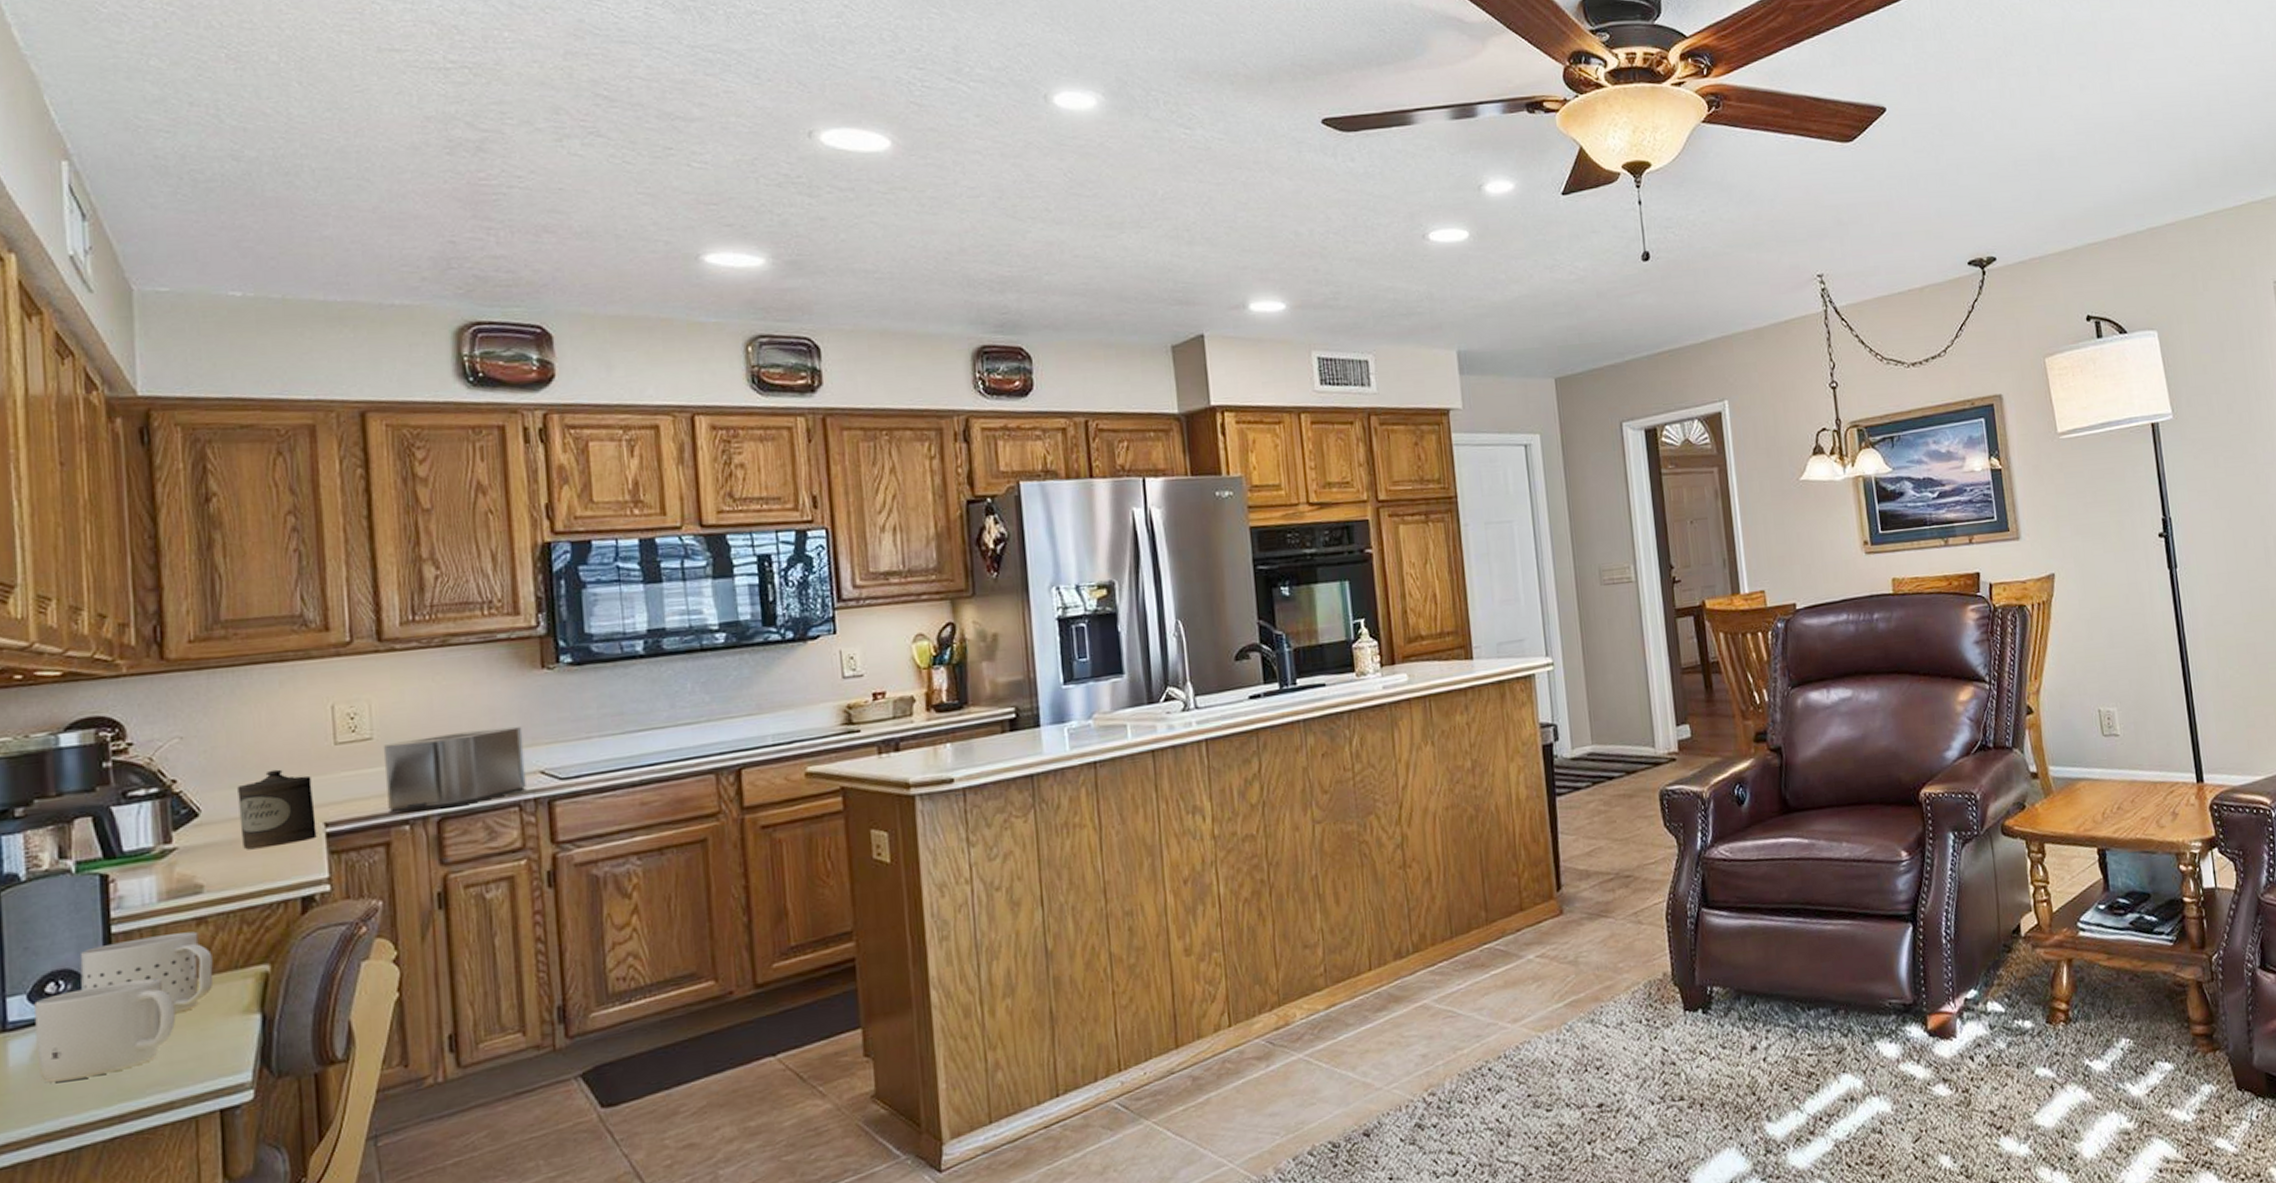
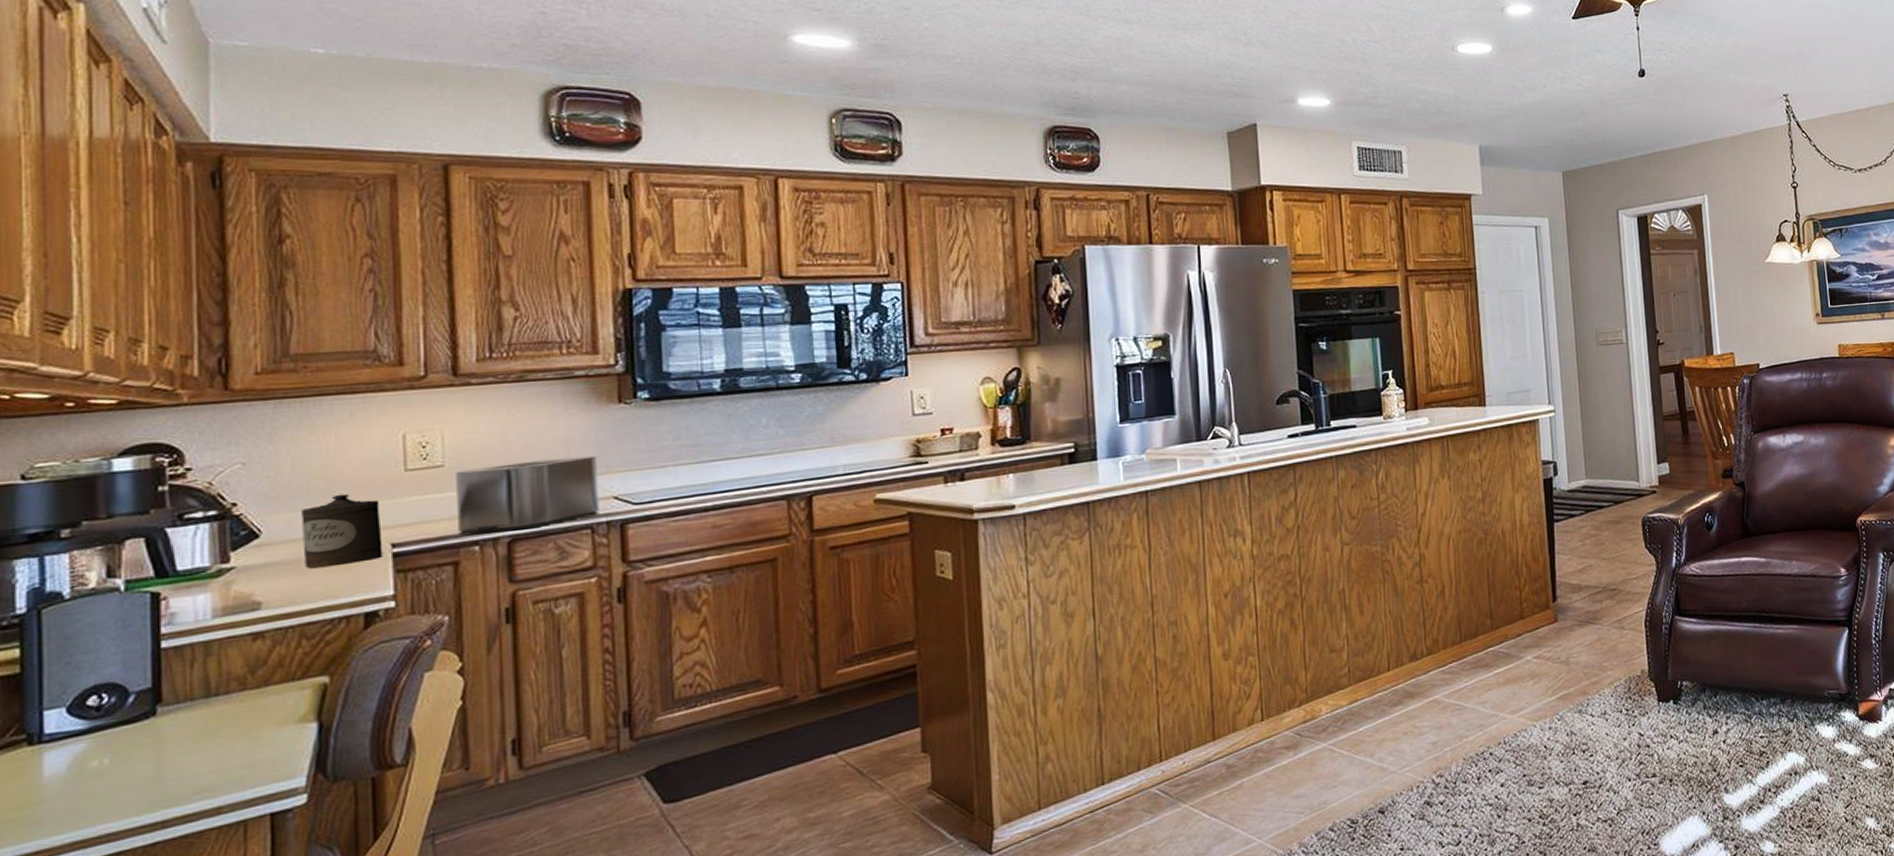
mug: present [34,978,176,1083] -> none [74,690,227,792]
mug: present [79,931,214,1014] -> none [125,646,269,724]

